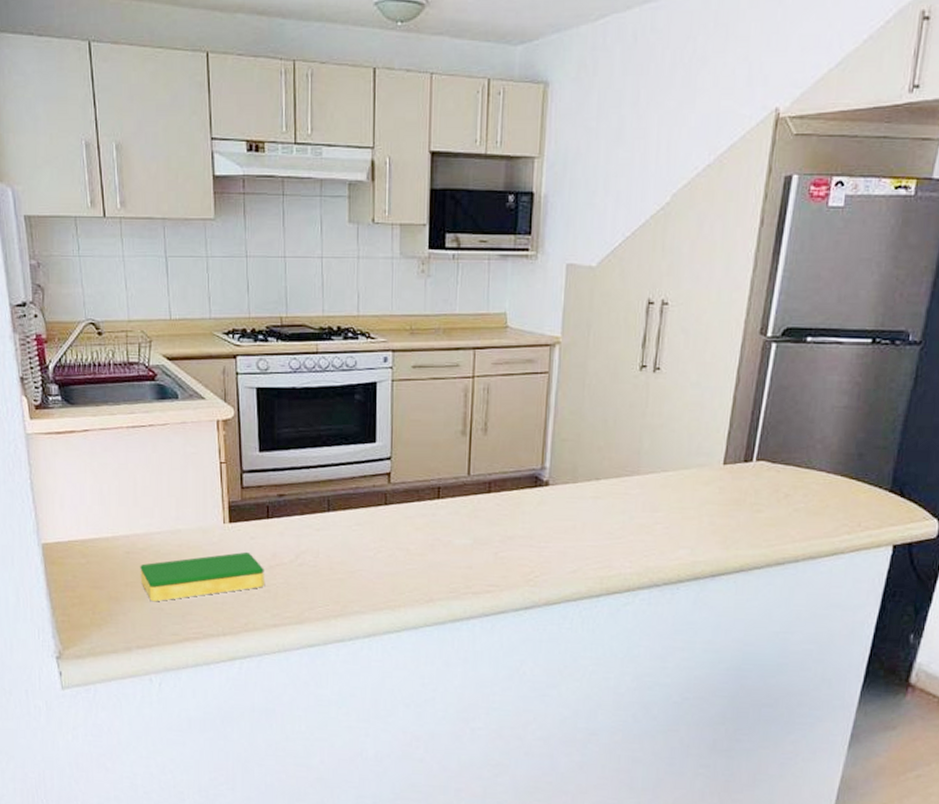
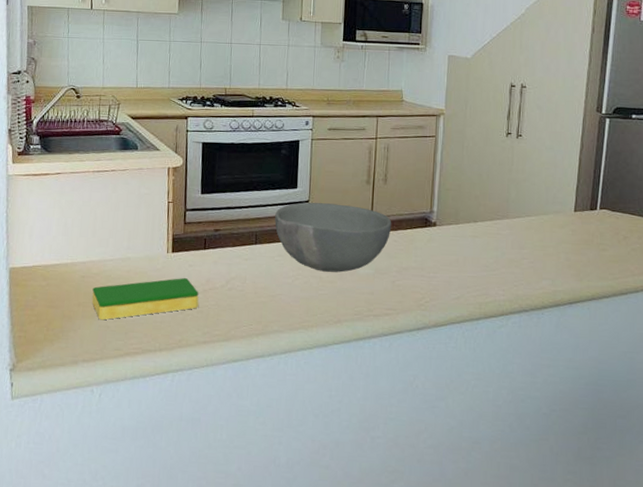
bowl: none [350,460,494,543] -> present [275,202,392,273]

